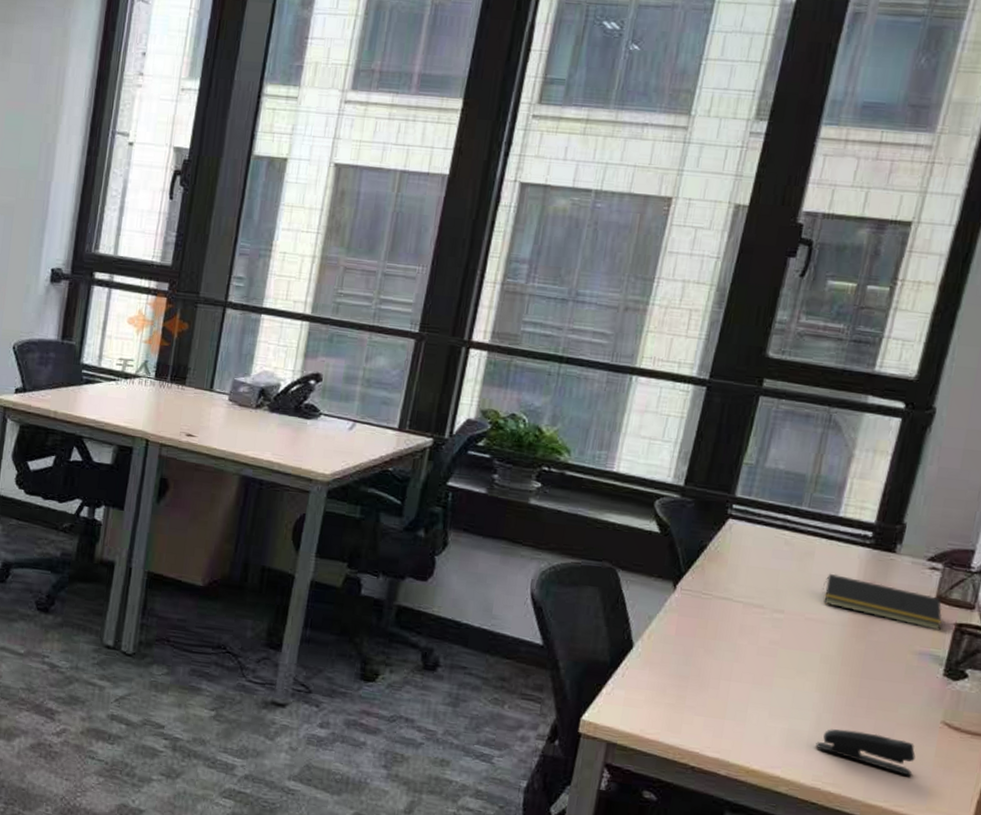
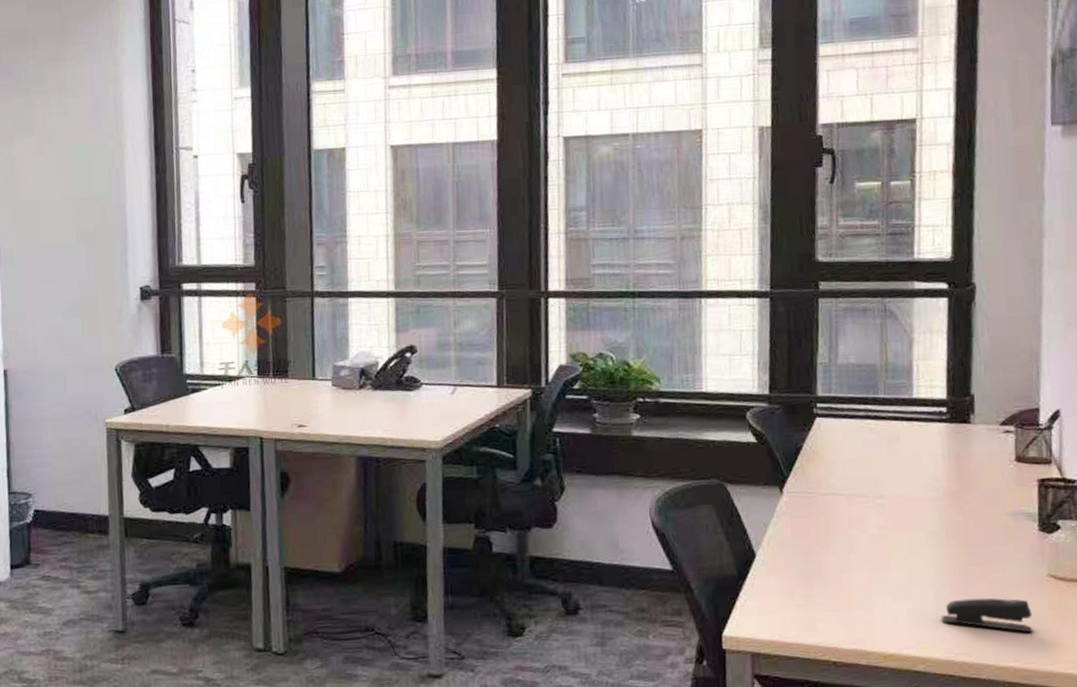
notepad: present [823,573,942,631] -> none [914,452,1026,489]

